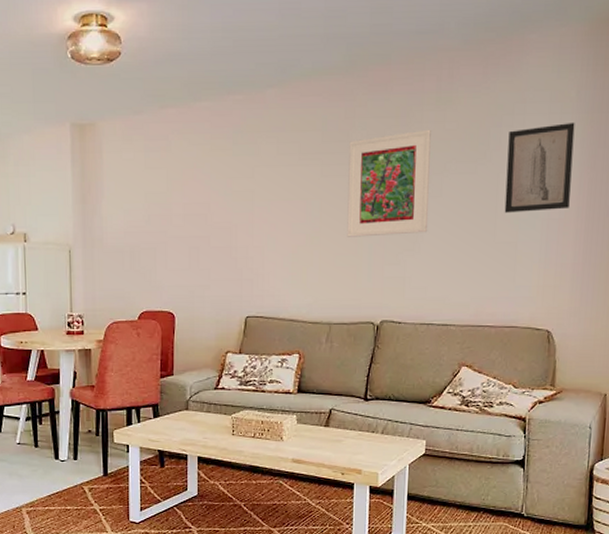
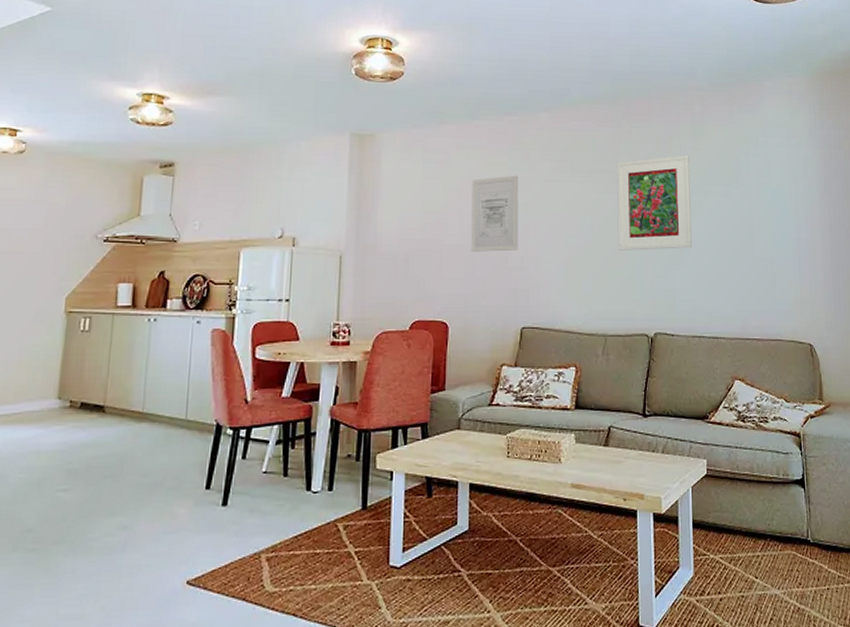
wall art: none [195,160,243,244] -> present [471,175,519,253]
wall art: present [504,122,575,214] -> none [756,155,814,233]

